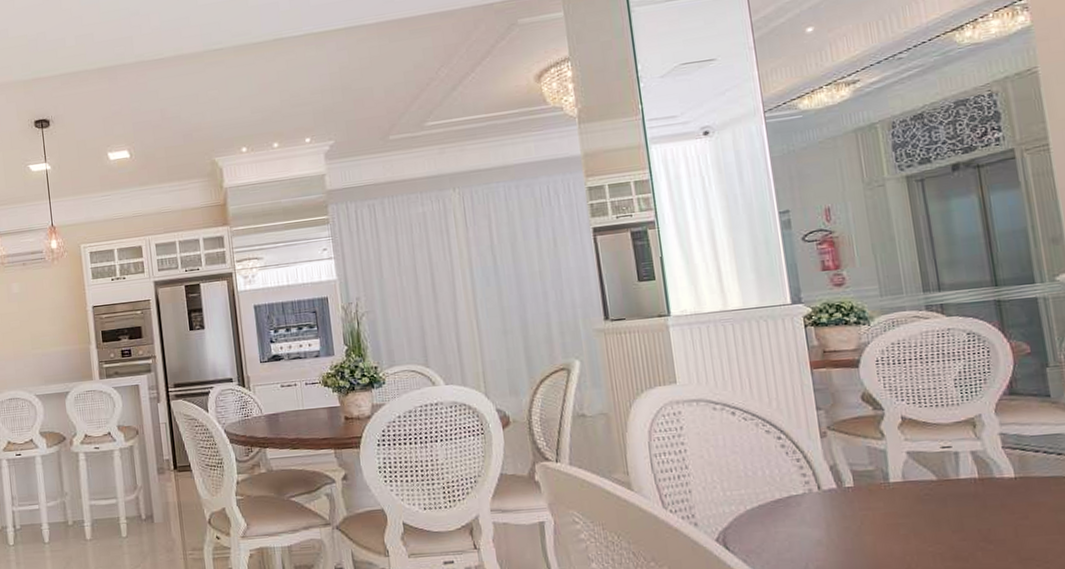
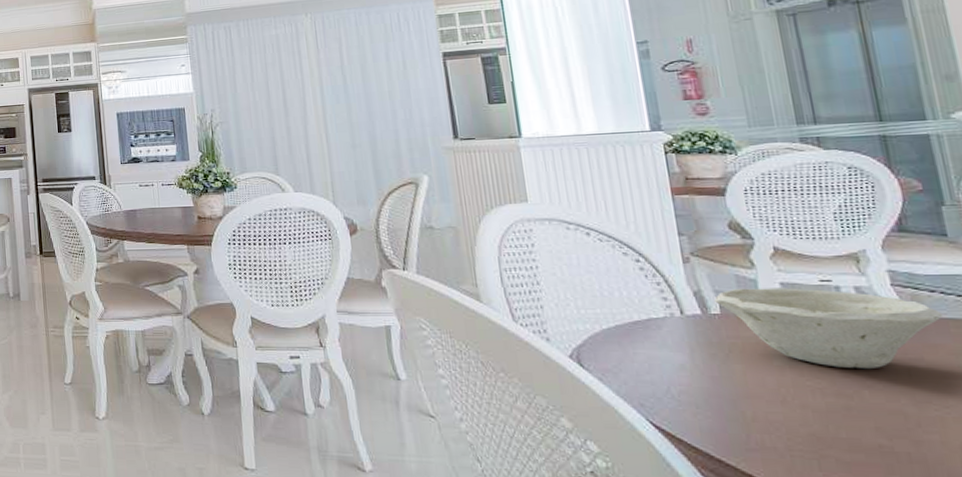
bowl: none [848,456,1044,532] -> present [714,288,942,370]

